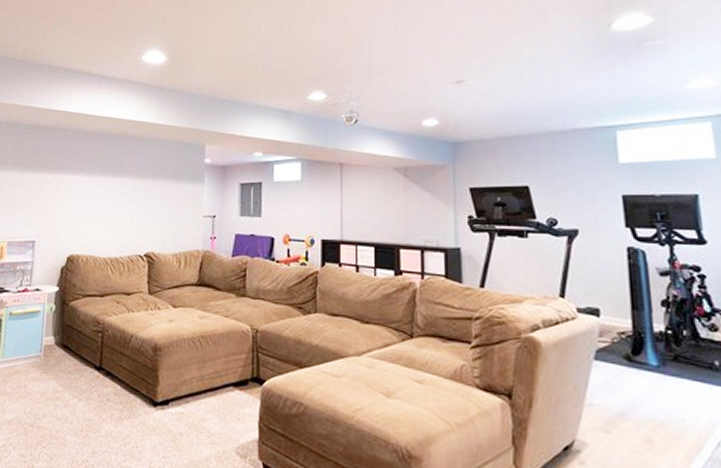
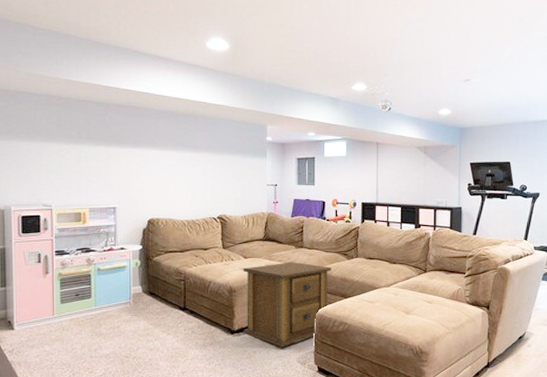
side table: none [168,314,282,430] -> present [242,262,332,347]

